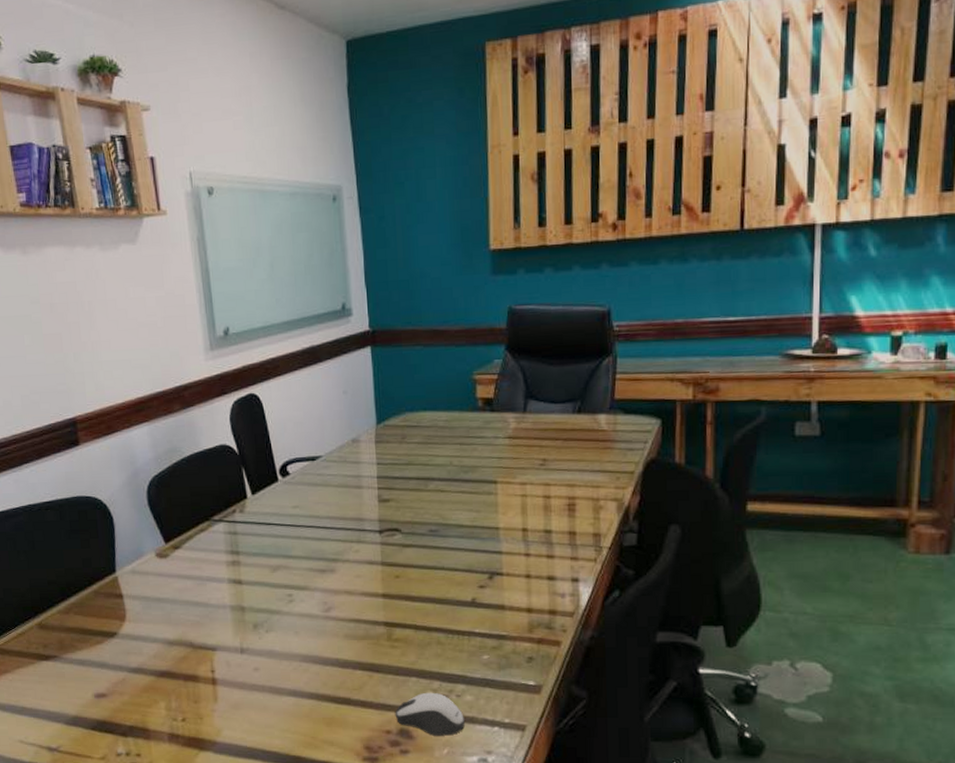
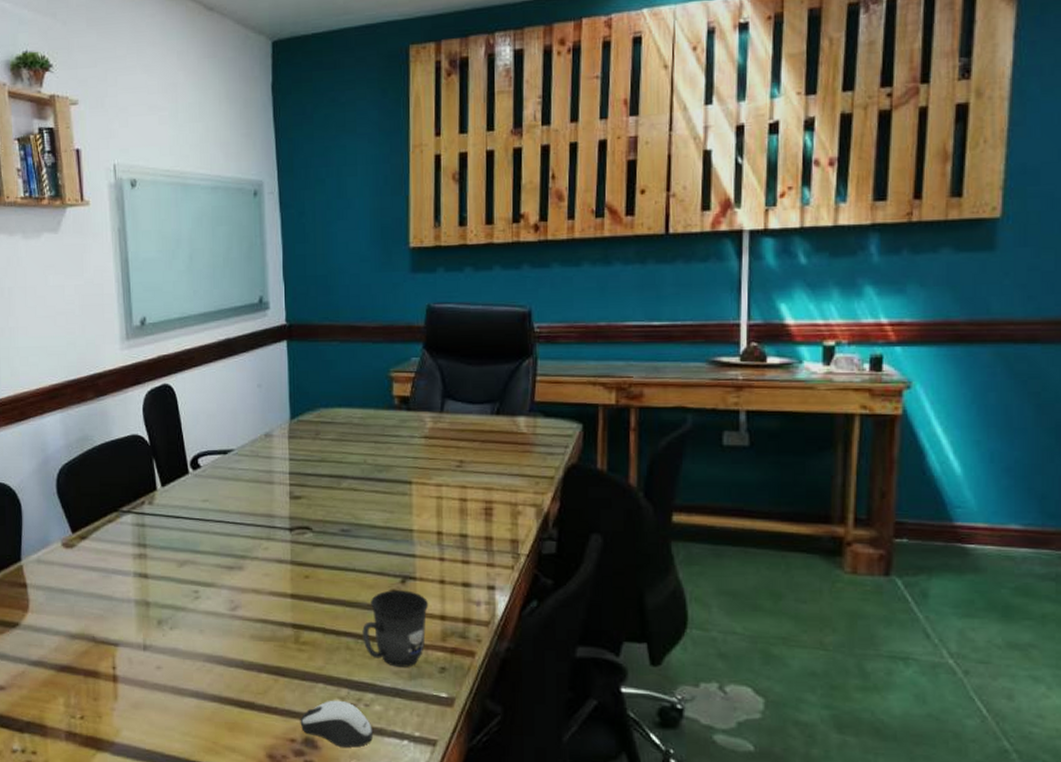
mug: none [452,586,516,659] -> present [362,590,429,667]

